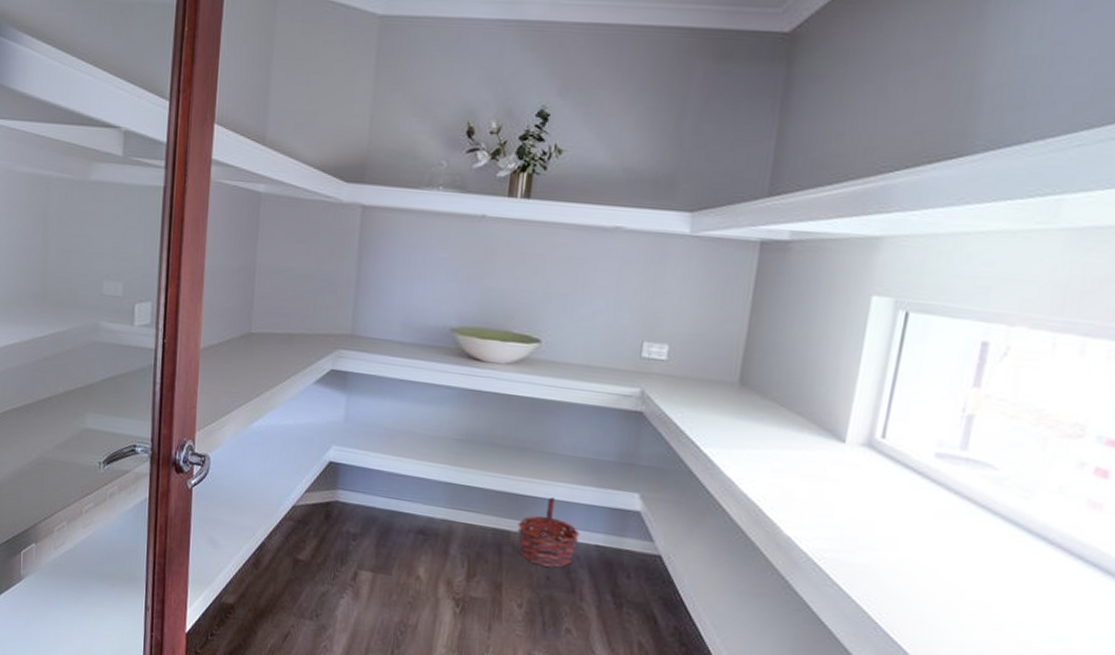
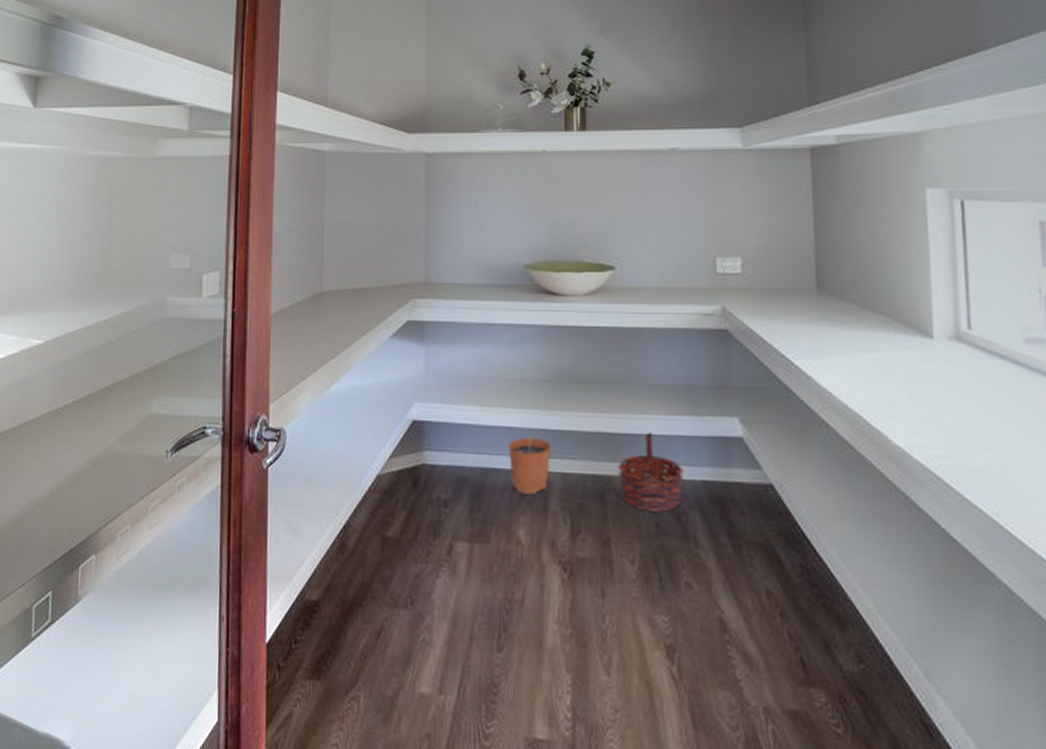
plant pot: none [417,487,457,539] -> present [509,435,551,494]

